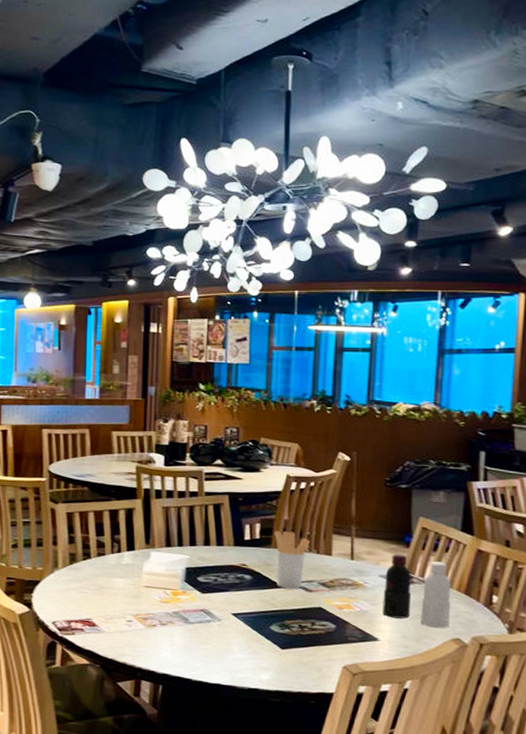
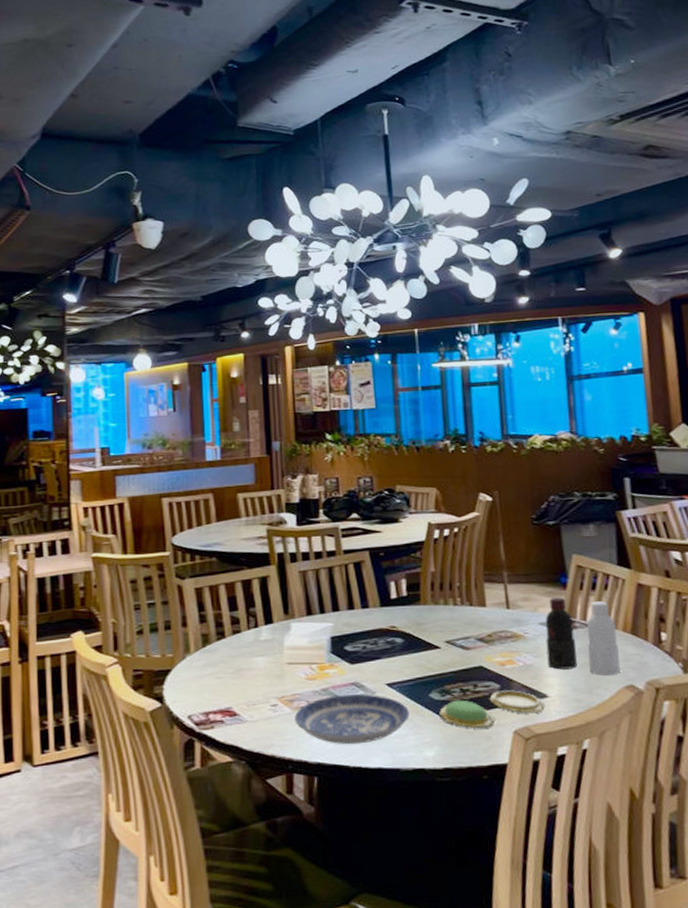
plate: none [146,618,250,662] -> present [294,694,410,745]
utensil holder: present [274,530,310,589] -> none [422,583,462,649]
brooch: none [277,630,375,660] -> present [439,690,546,728]

